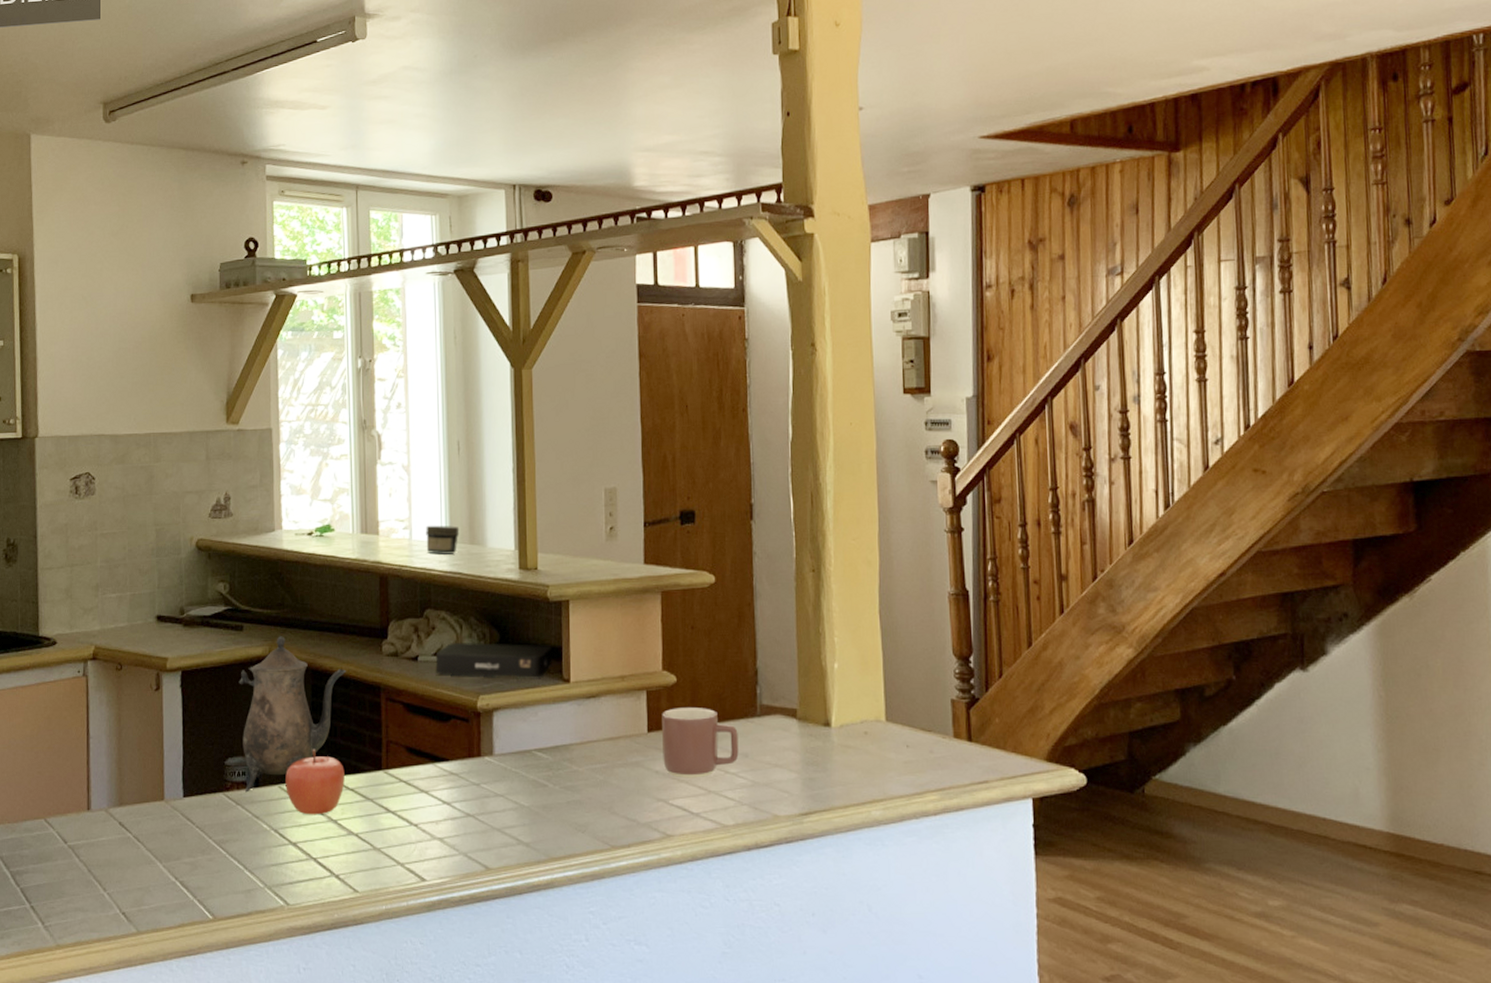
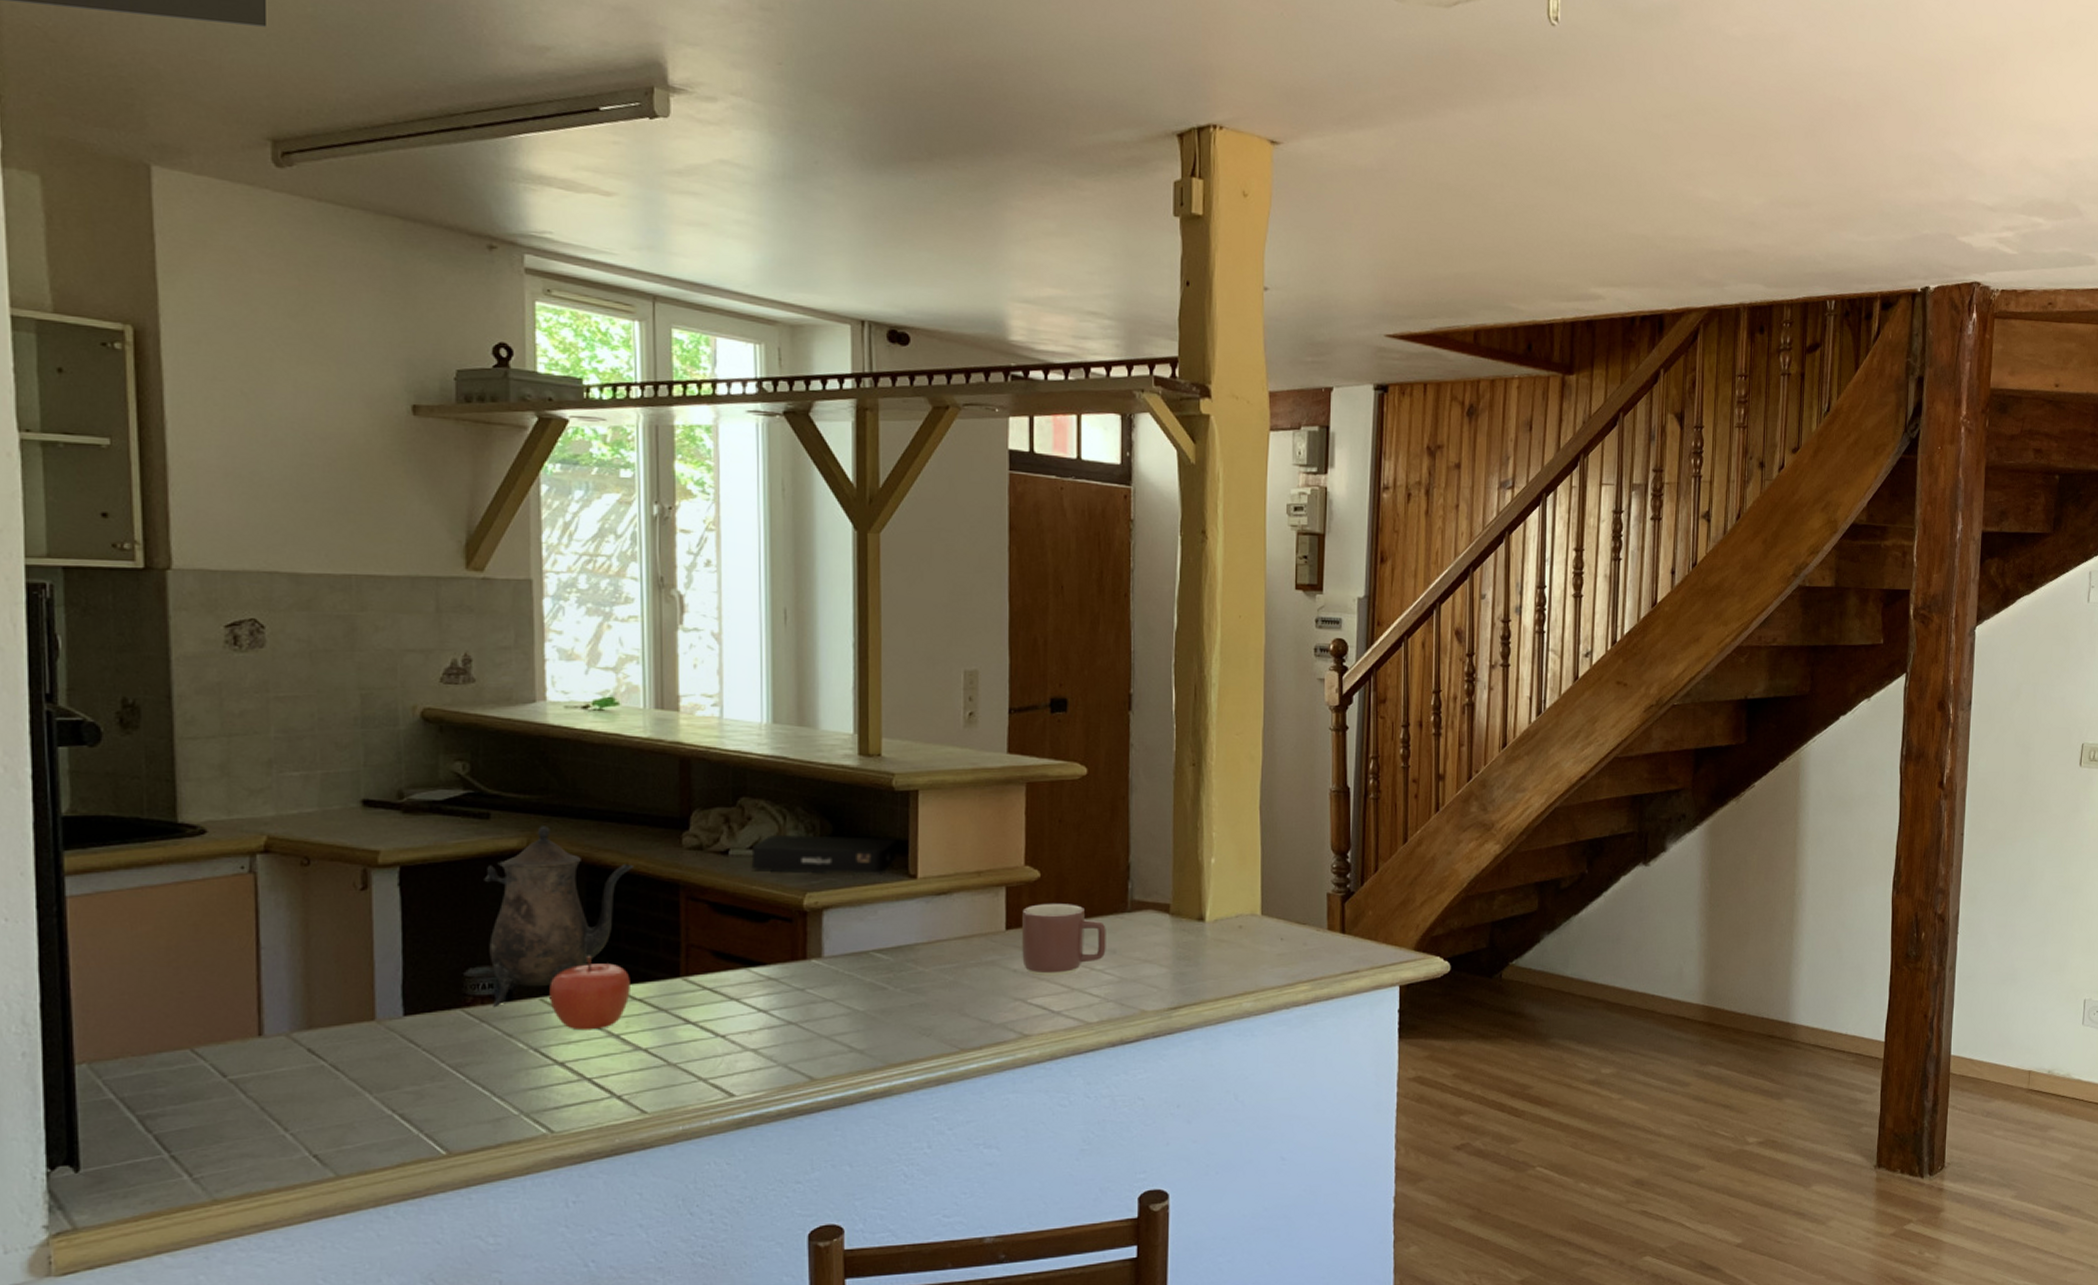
jar: present [426,525,460,555] -> none [741,702,785,736]

